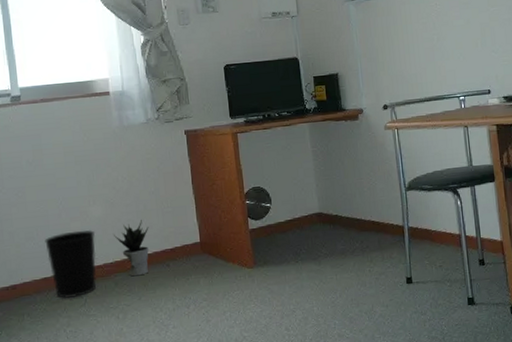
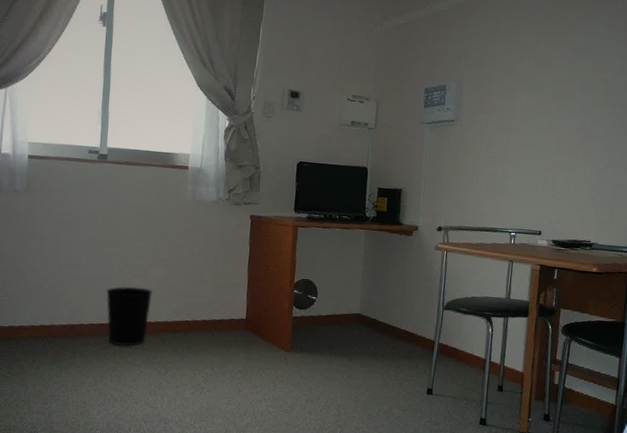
potted plant: present [114,219,149,277] -> none [169,288,202,339]

